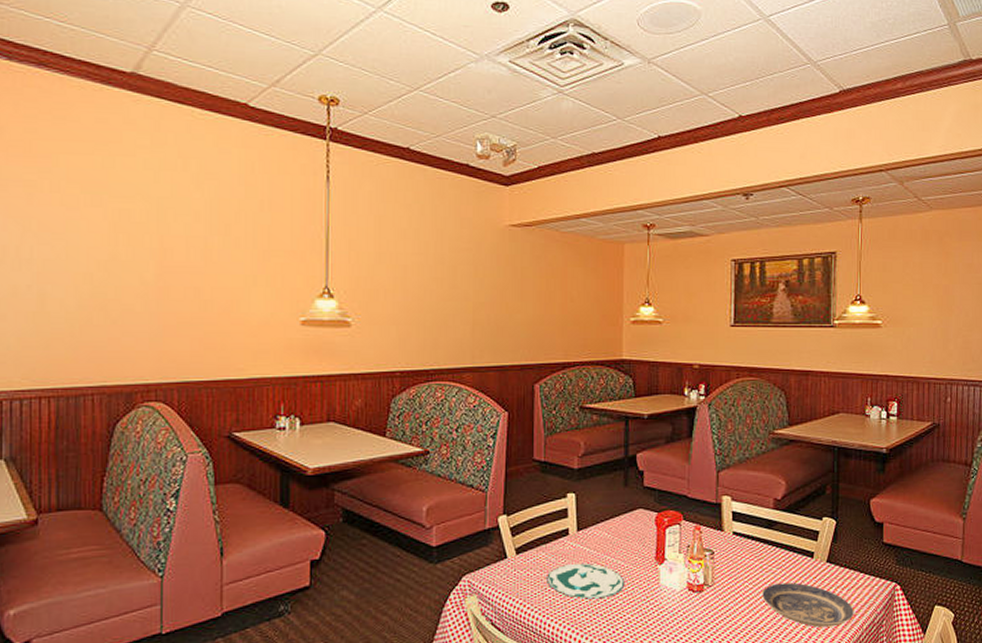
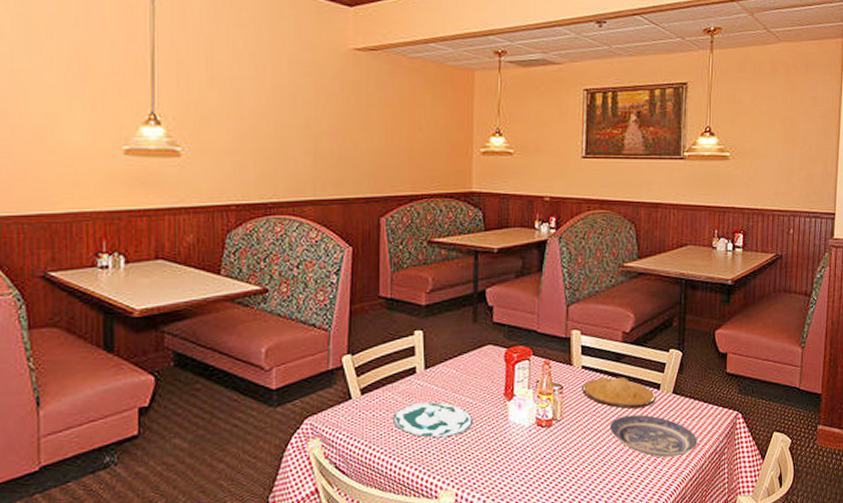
plate: none [734,543,810,576] -> present [582,376,656,409]

